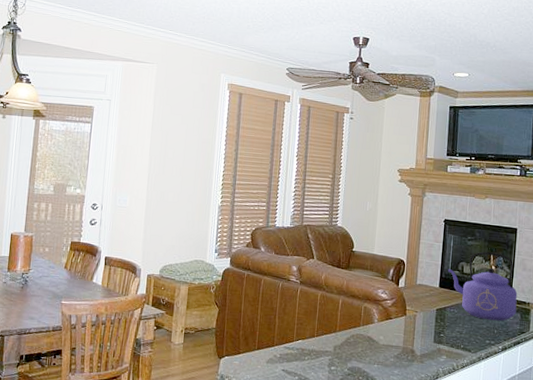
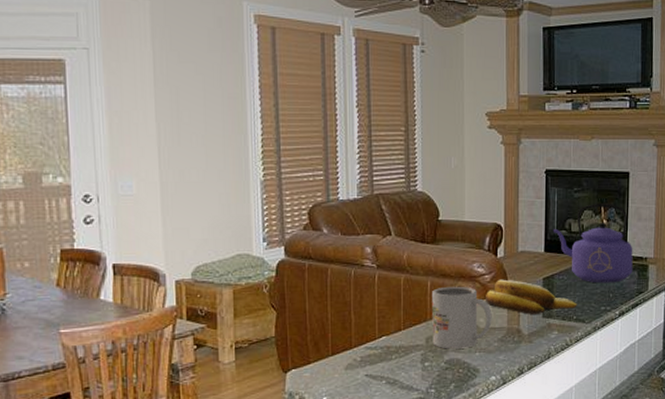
mug: none [339,305,391,360] -> present [432,286,492,349]
banana: none [386,305,465,339] -> present [486,279,577,314]

